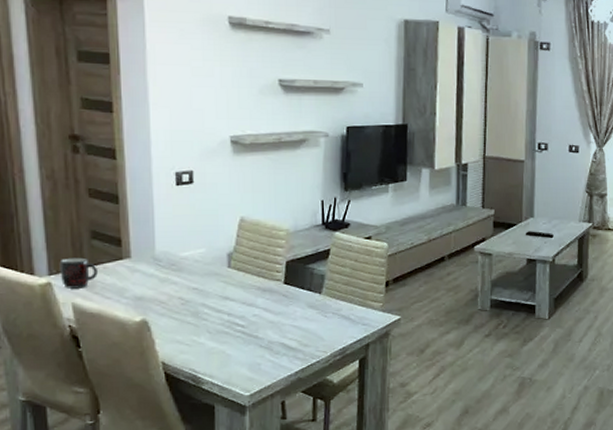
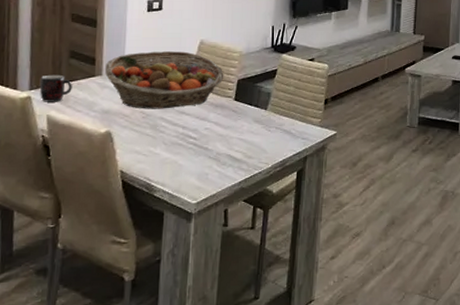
fruit basket: none [133,230,271,295] -> present [104,51,224,109]

